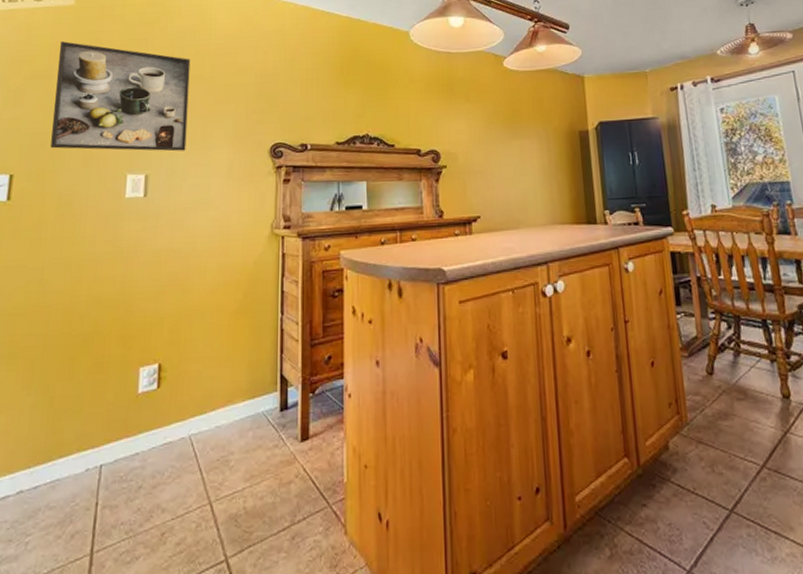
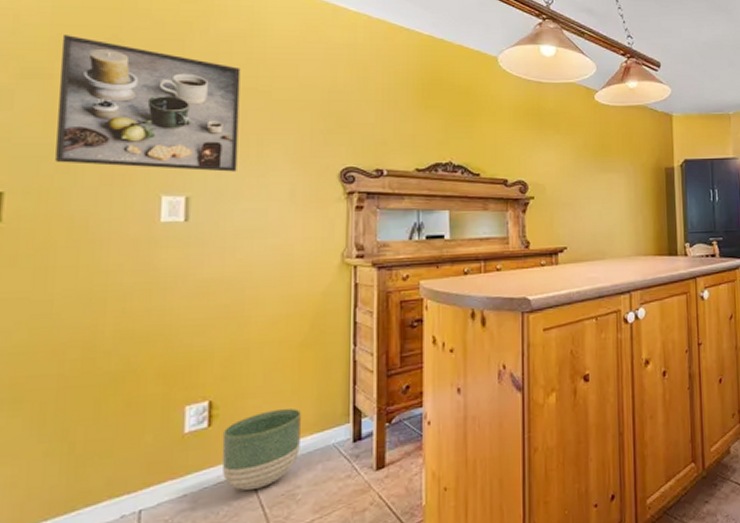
planter: none [167,373,236,454] -> present [221,408,302,491]

